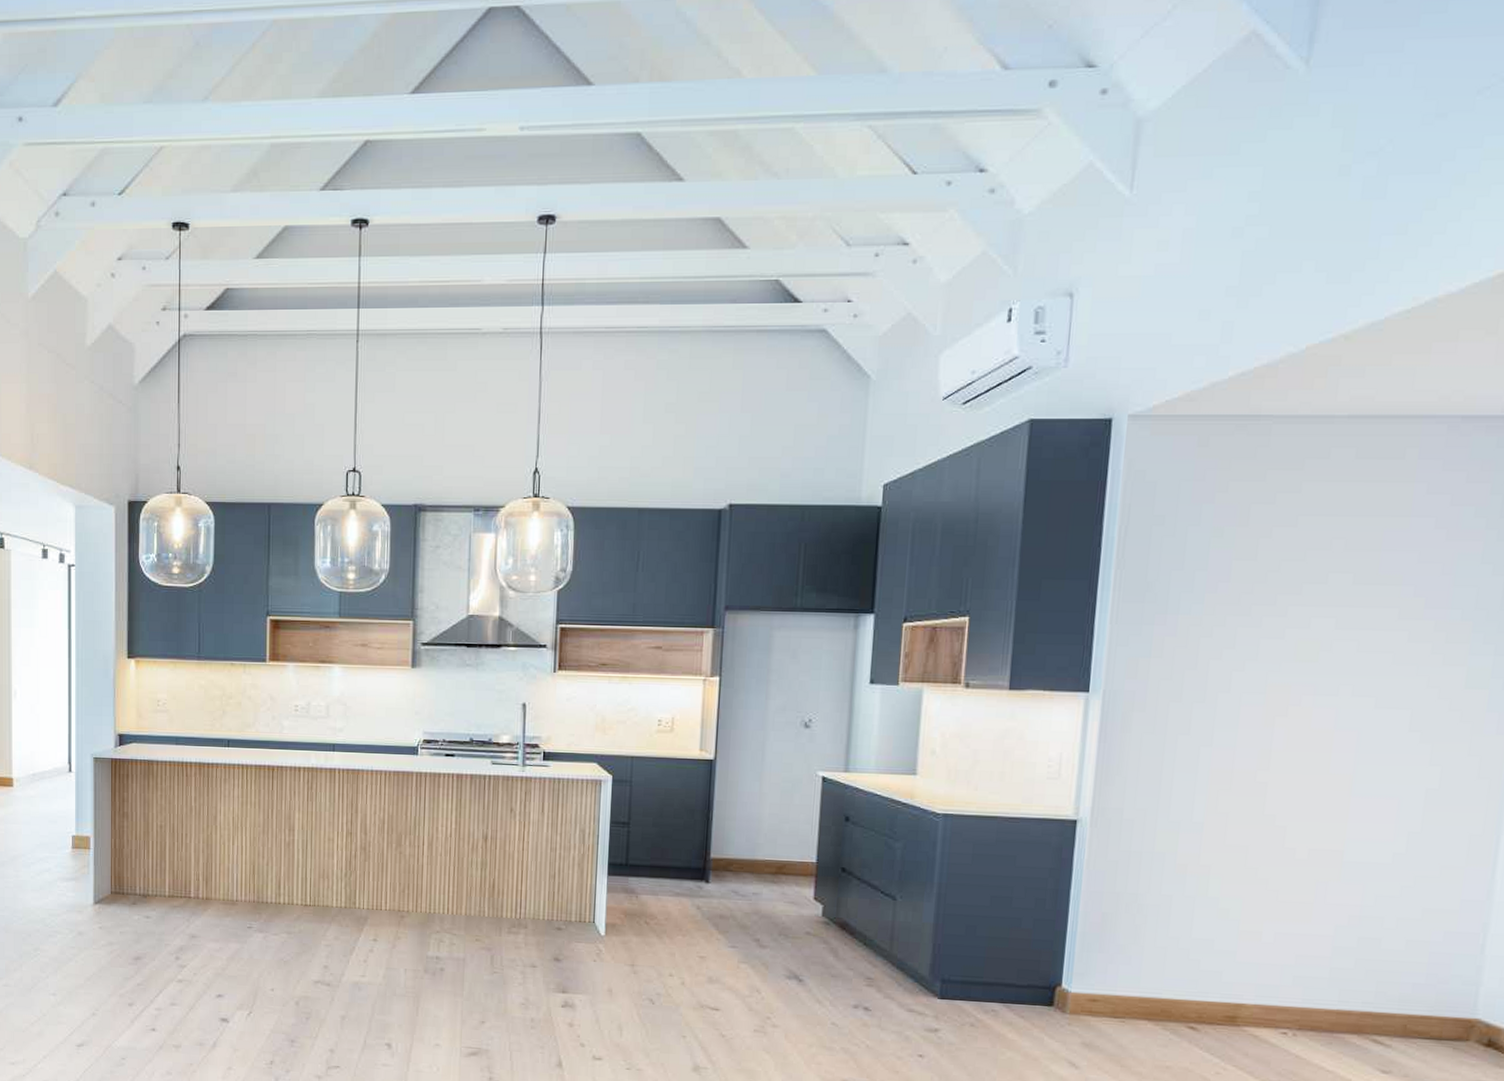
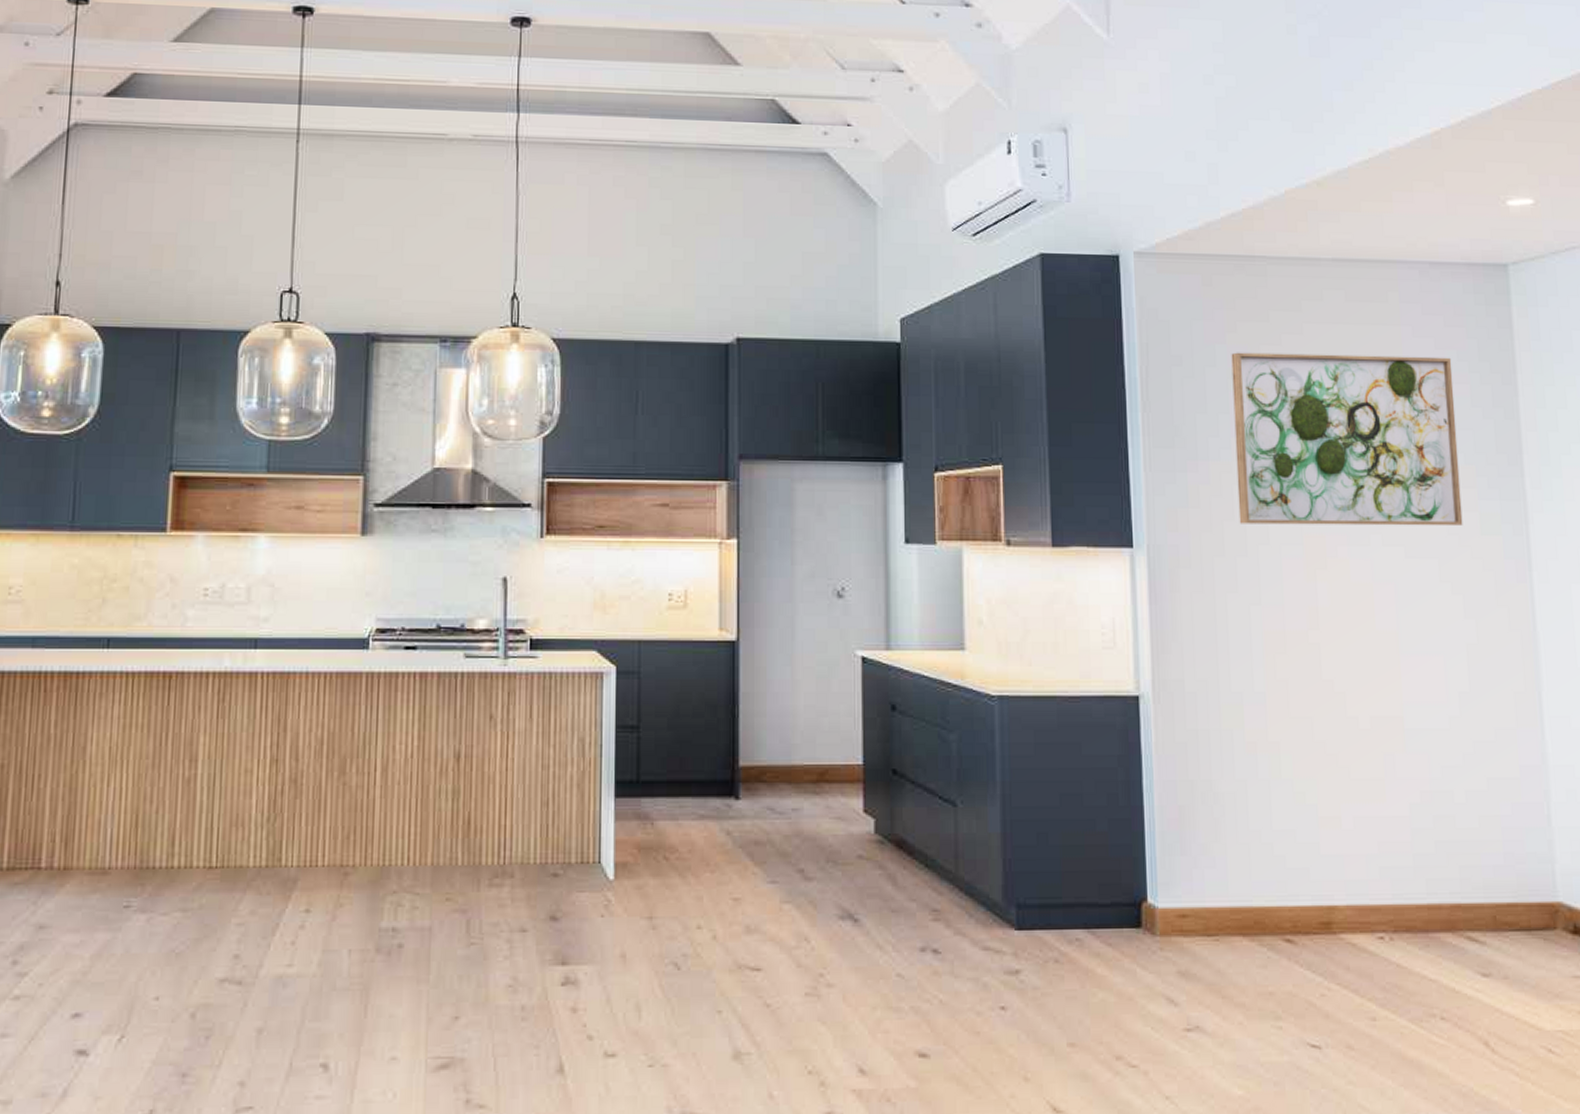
wall art: none [1201,511,1468,680] -> present [1231,352,1463,526]

